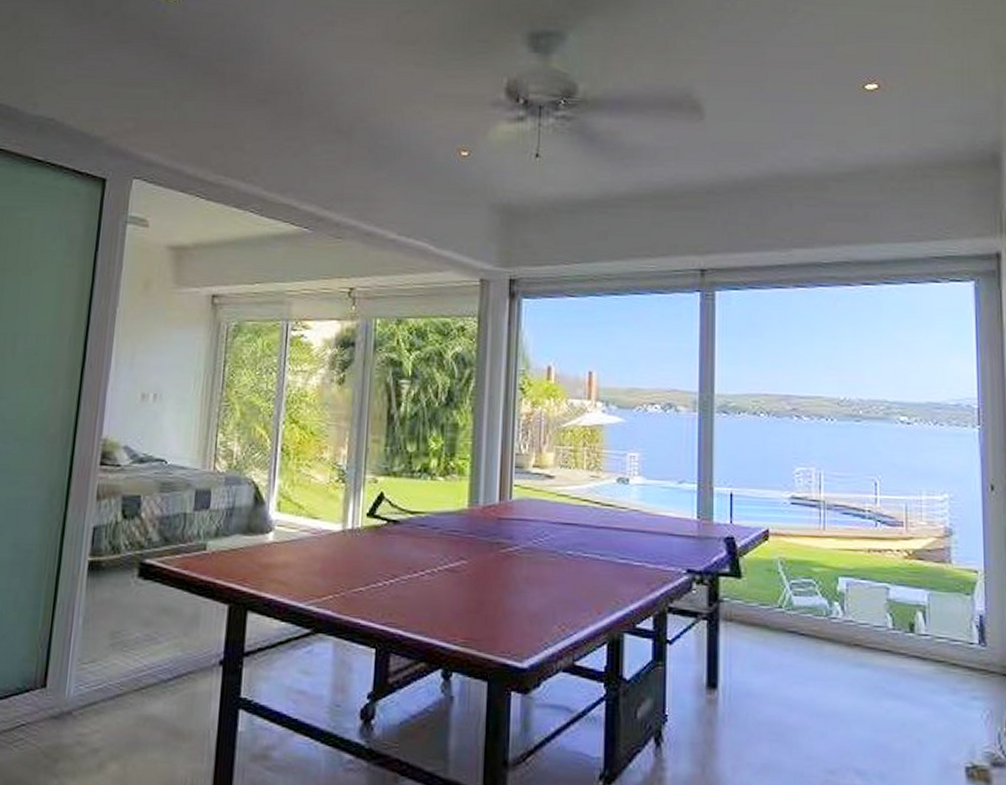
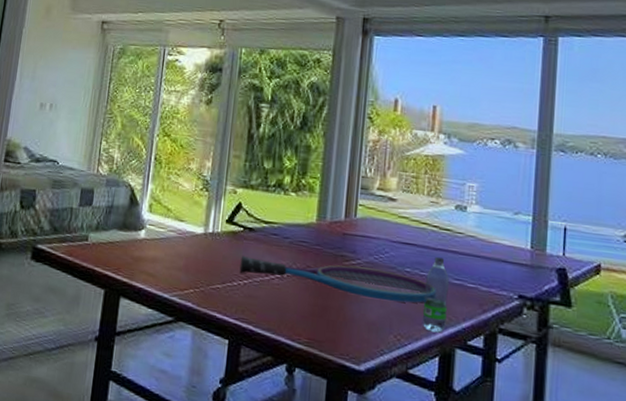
tennis racket: none [384,552,591,589] -> present [239,256,427,303]
bottle: none [587,536,614,618] -> present [422,257,449,333]

